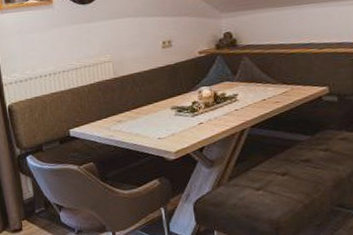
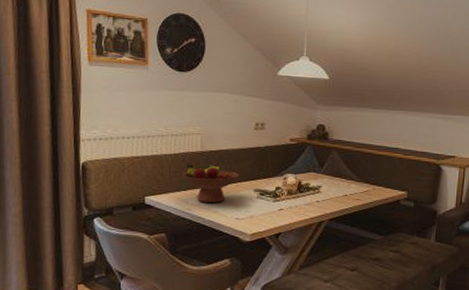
fruit bowl: none [101,88,155,128] -> present [183,164,239,203]

